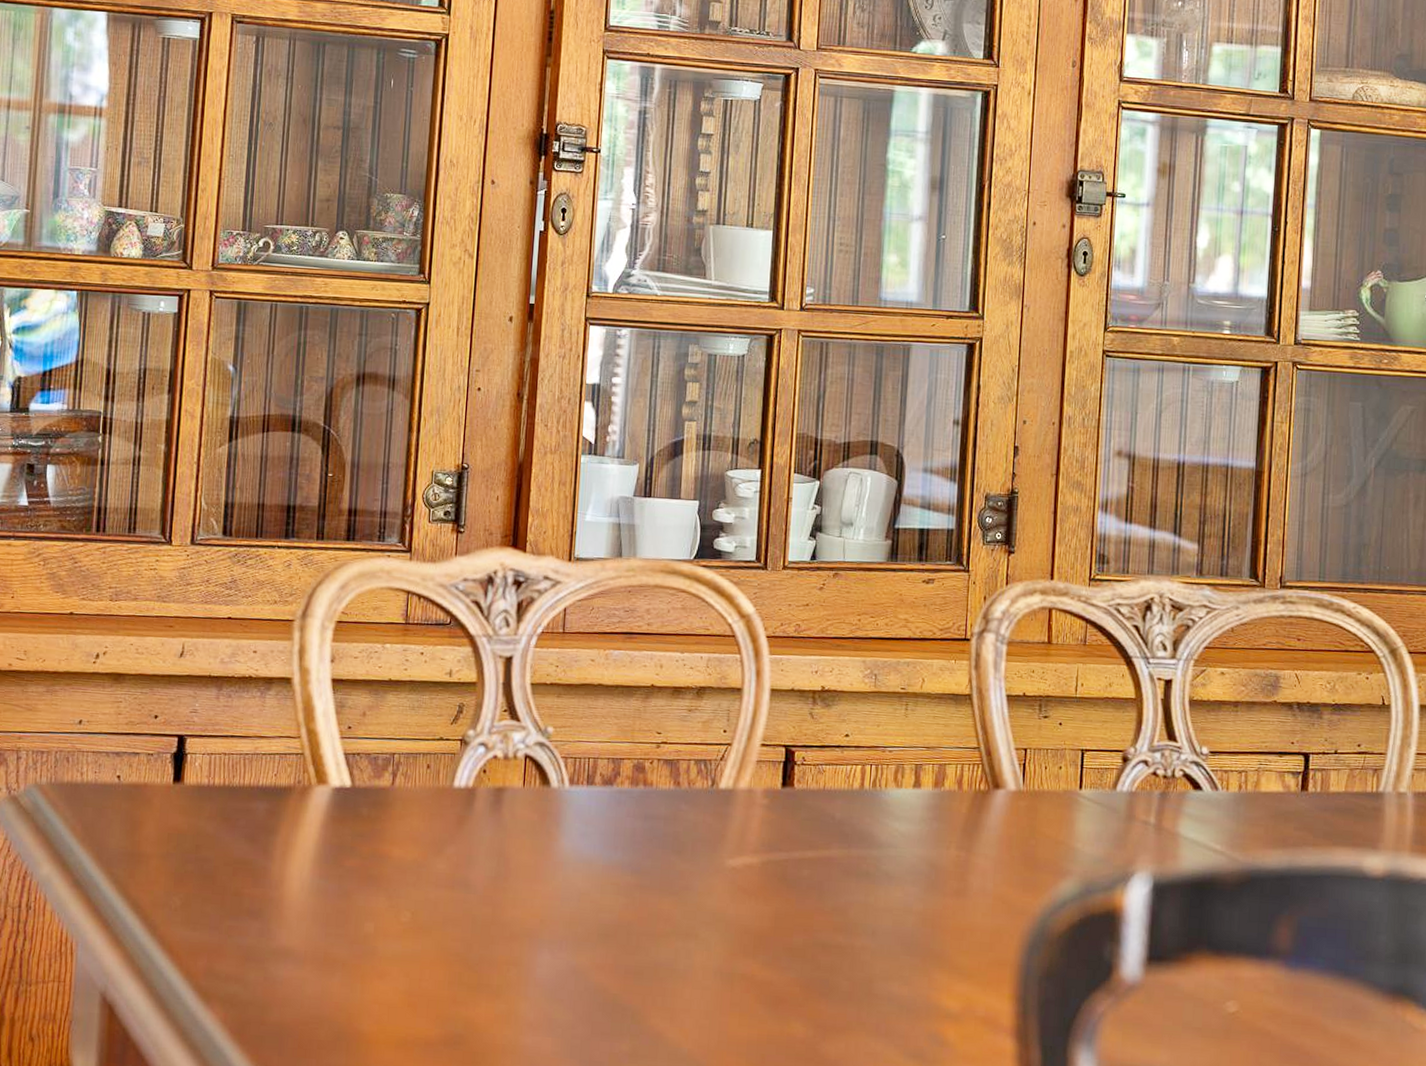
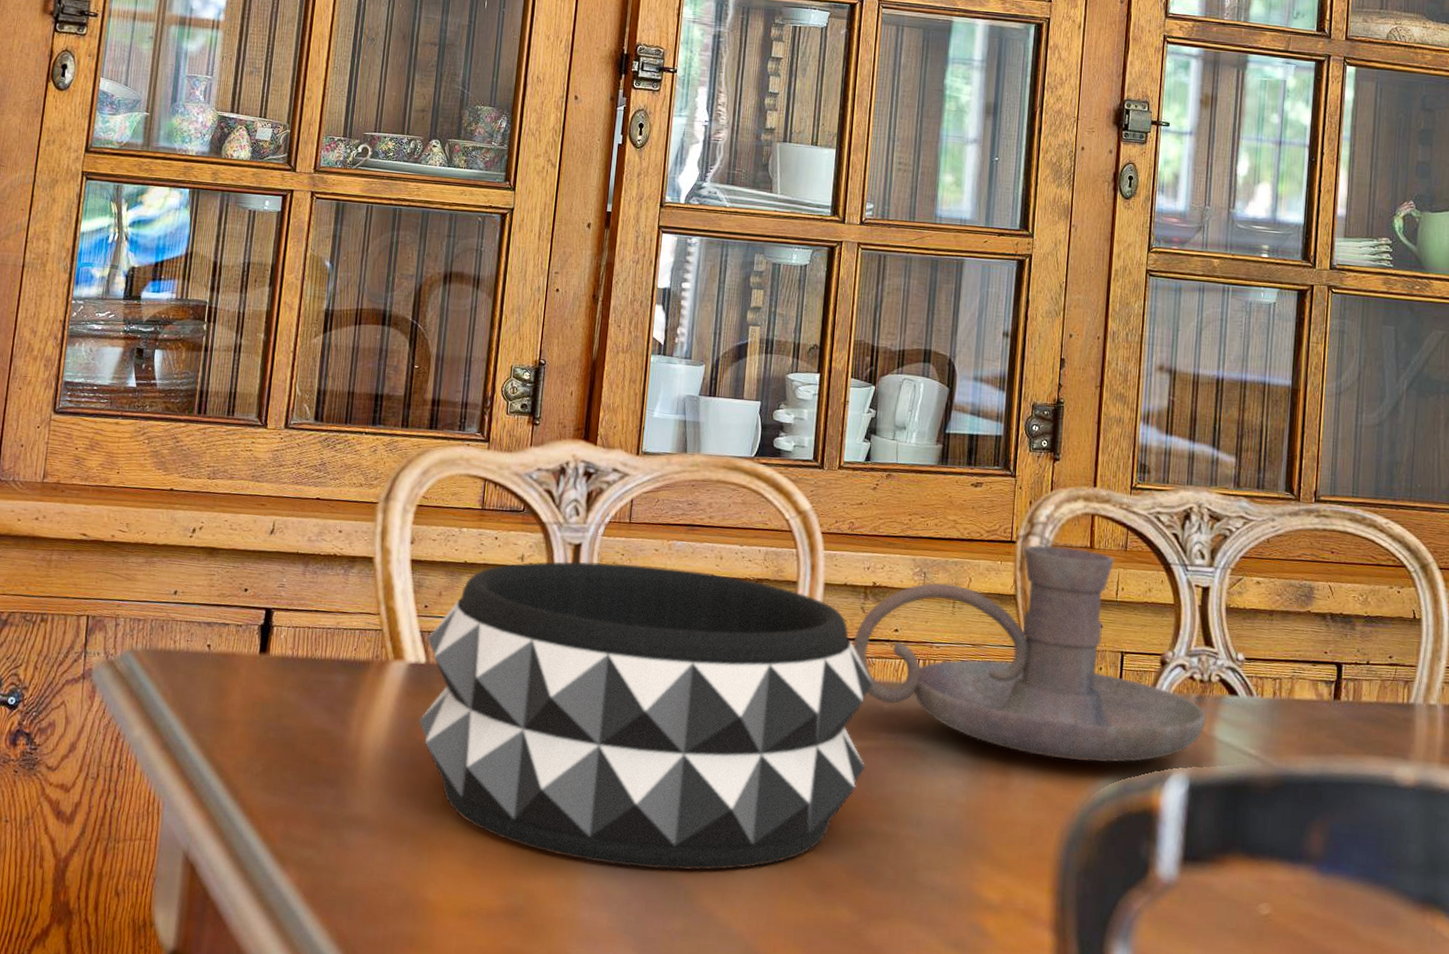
decorative bowl: none [347,675,823,991] -> present [419,561,873,871]
candle holder: none [801,642,1171,864] -> present [852,545,1207,762]

